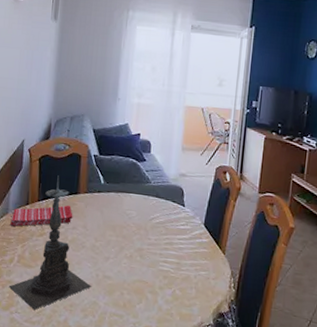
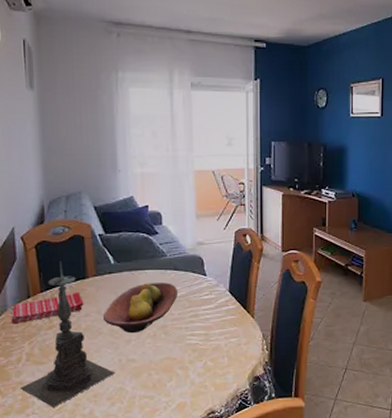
fruit bowl: none [87,206,158,252] -> present [102,283,179,334]

